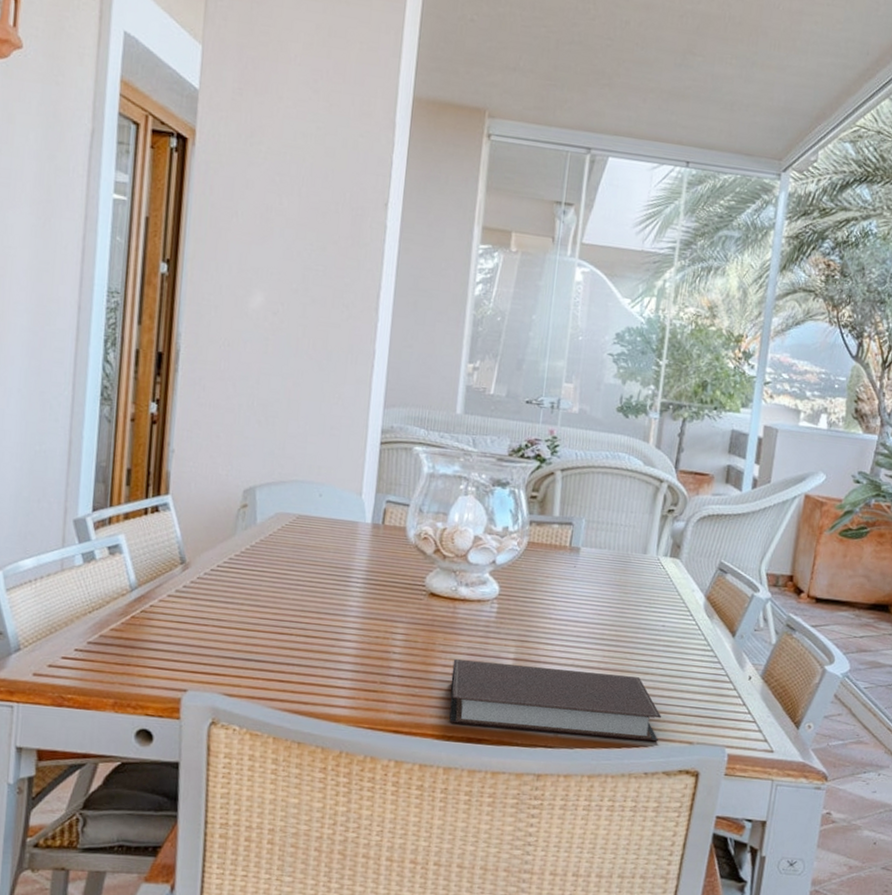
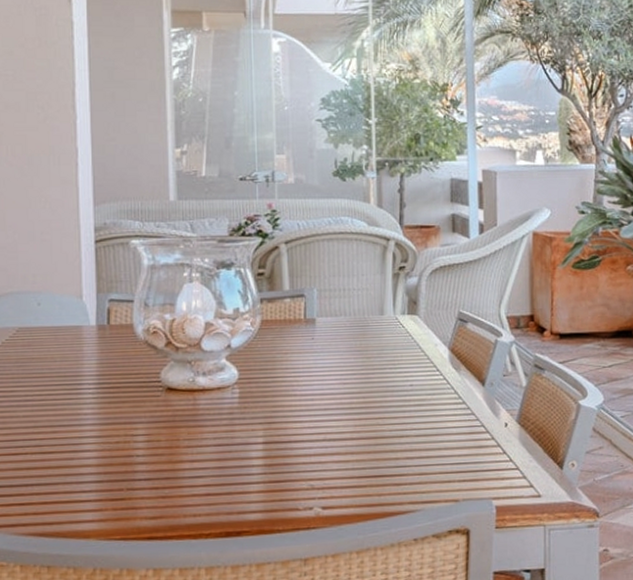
notebook: present [449,659,662,742] -> none [200,442,424,520]

